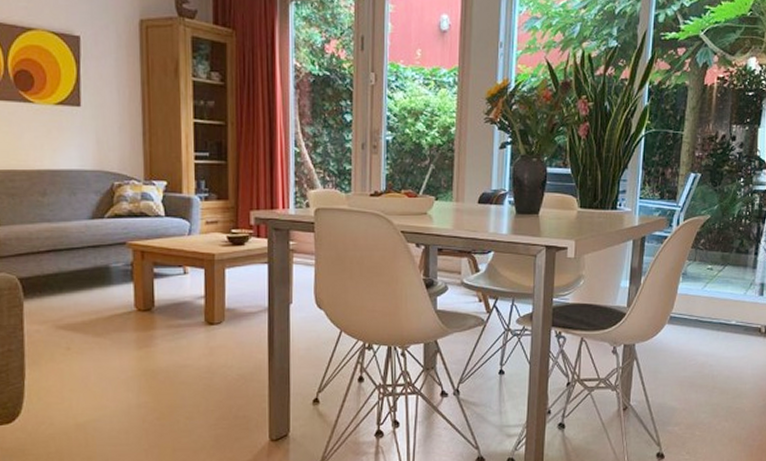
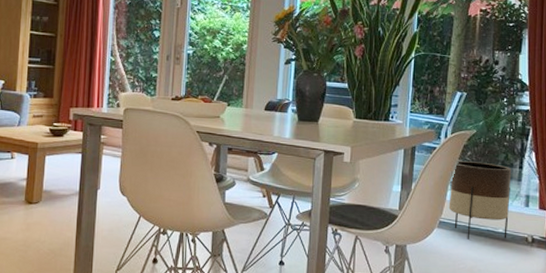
planter: none [680,250,747,334] -> present [448,161,512,240]

